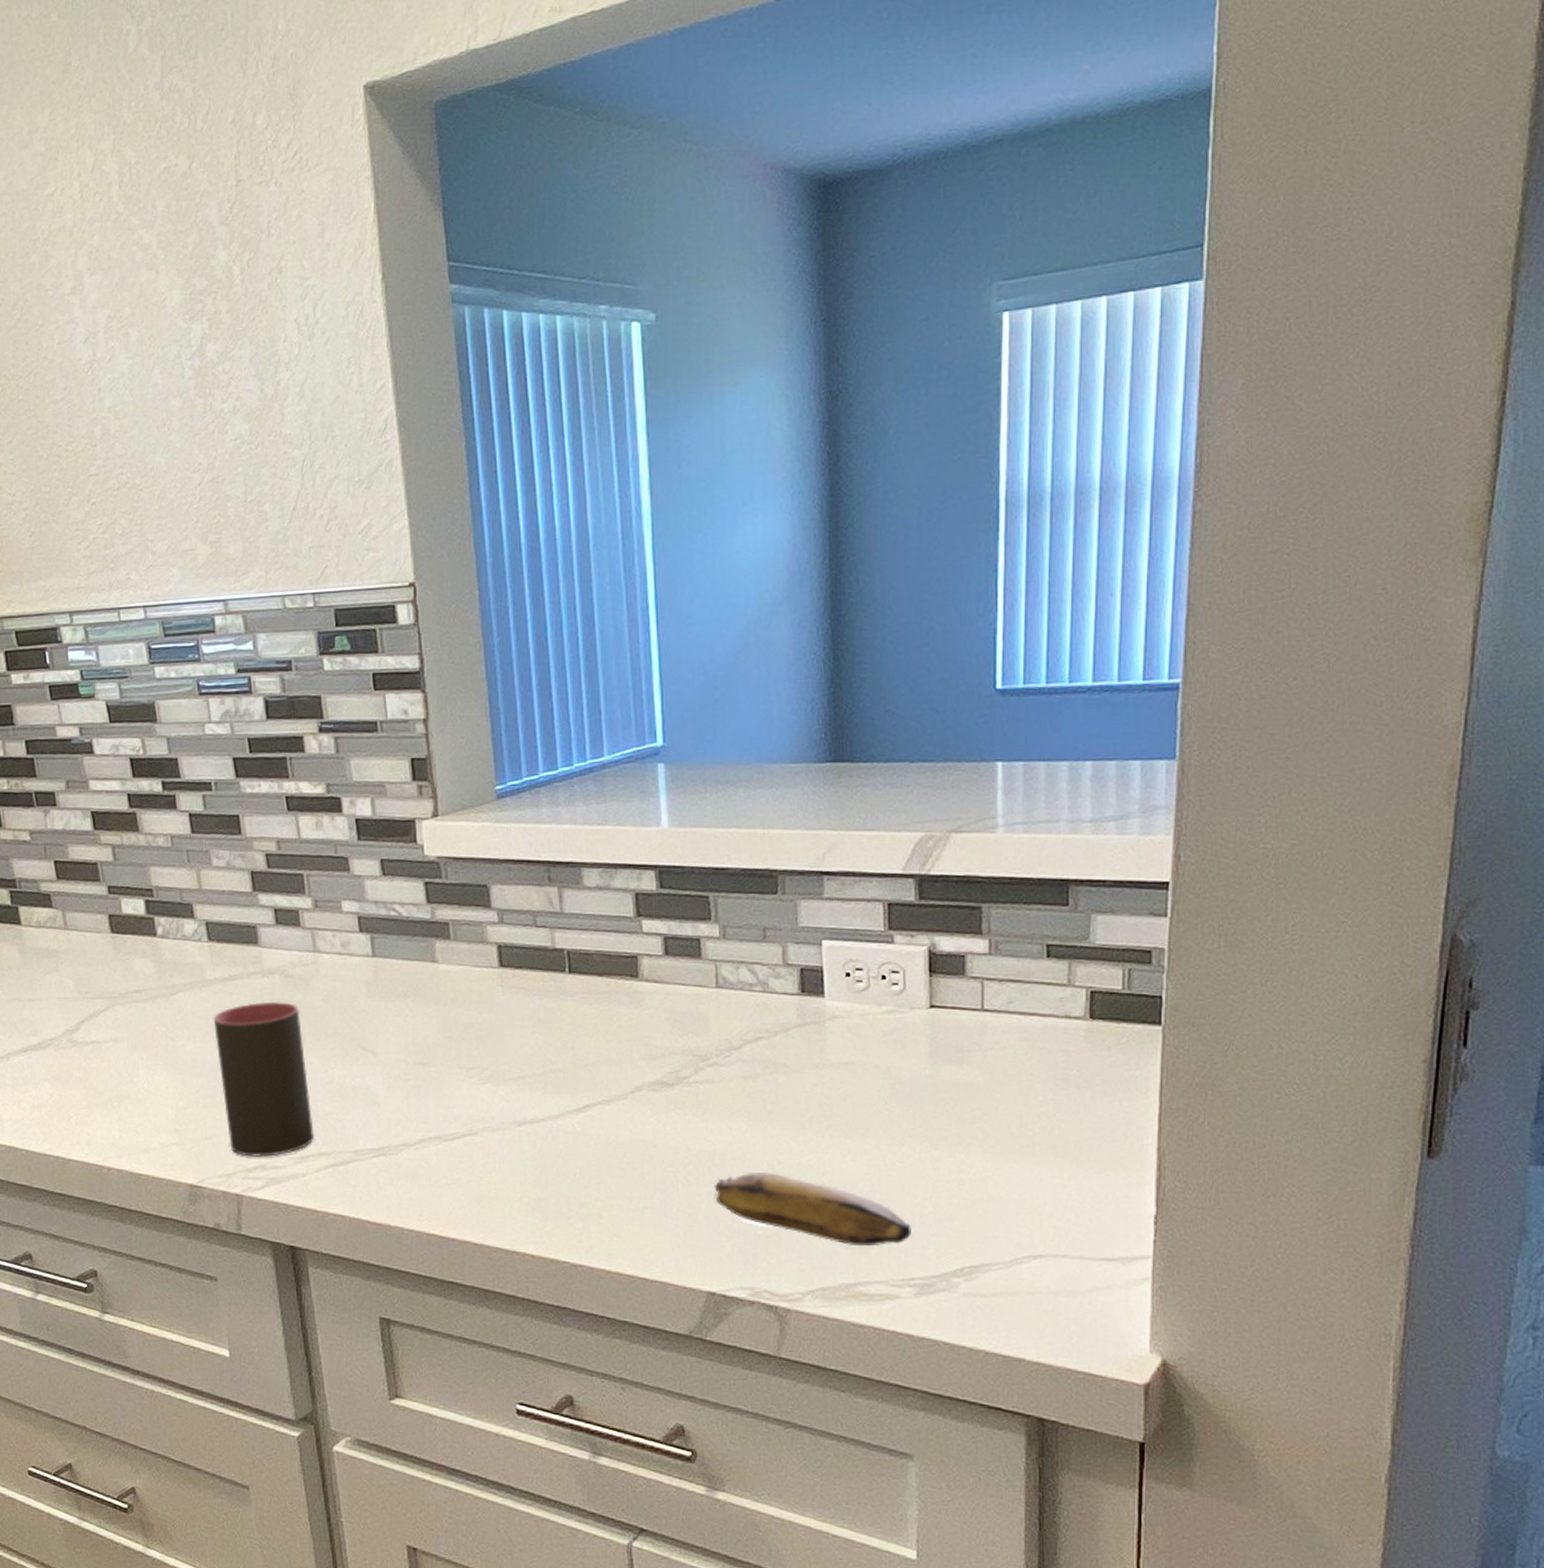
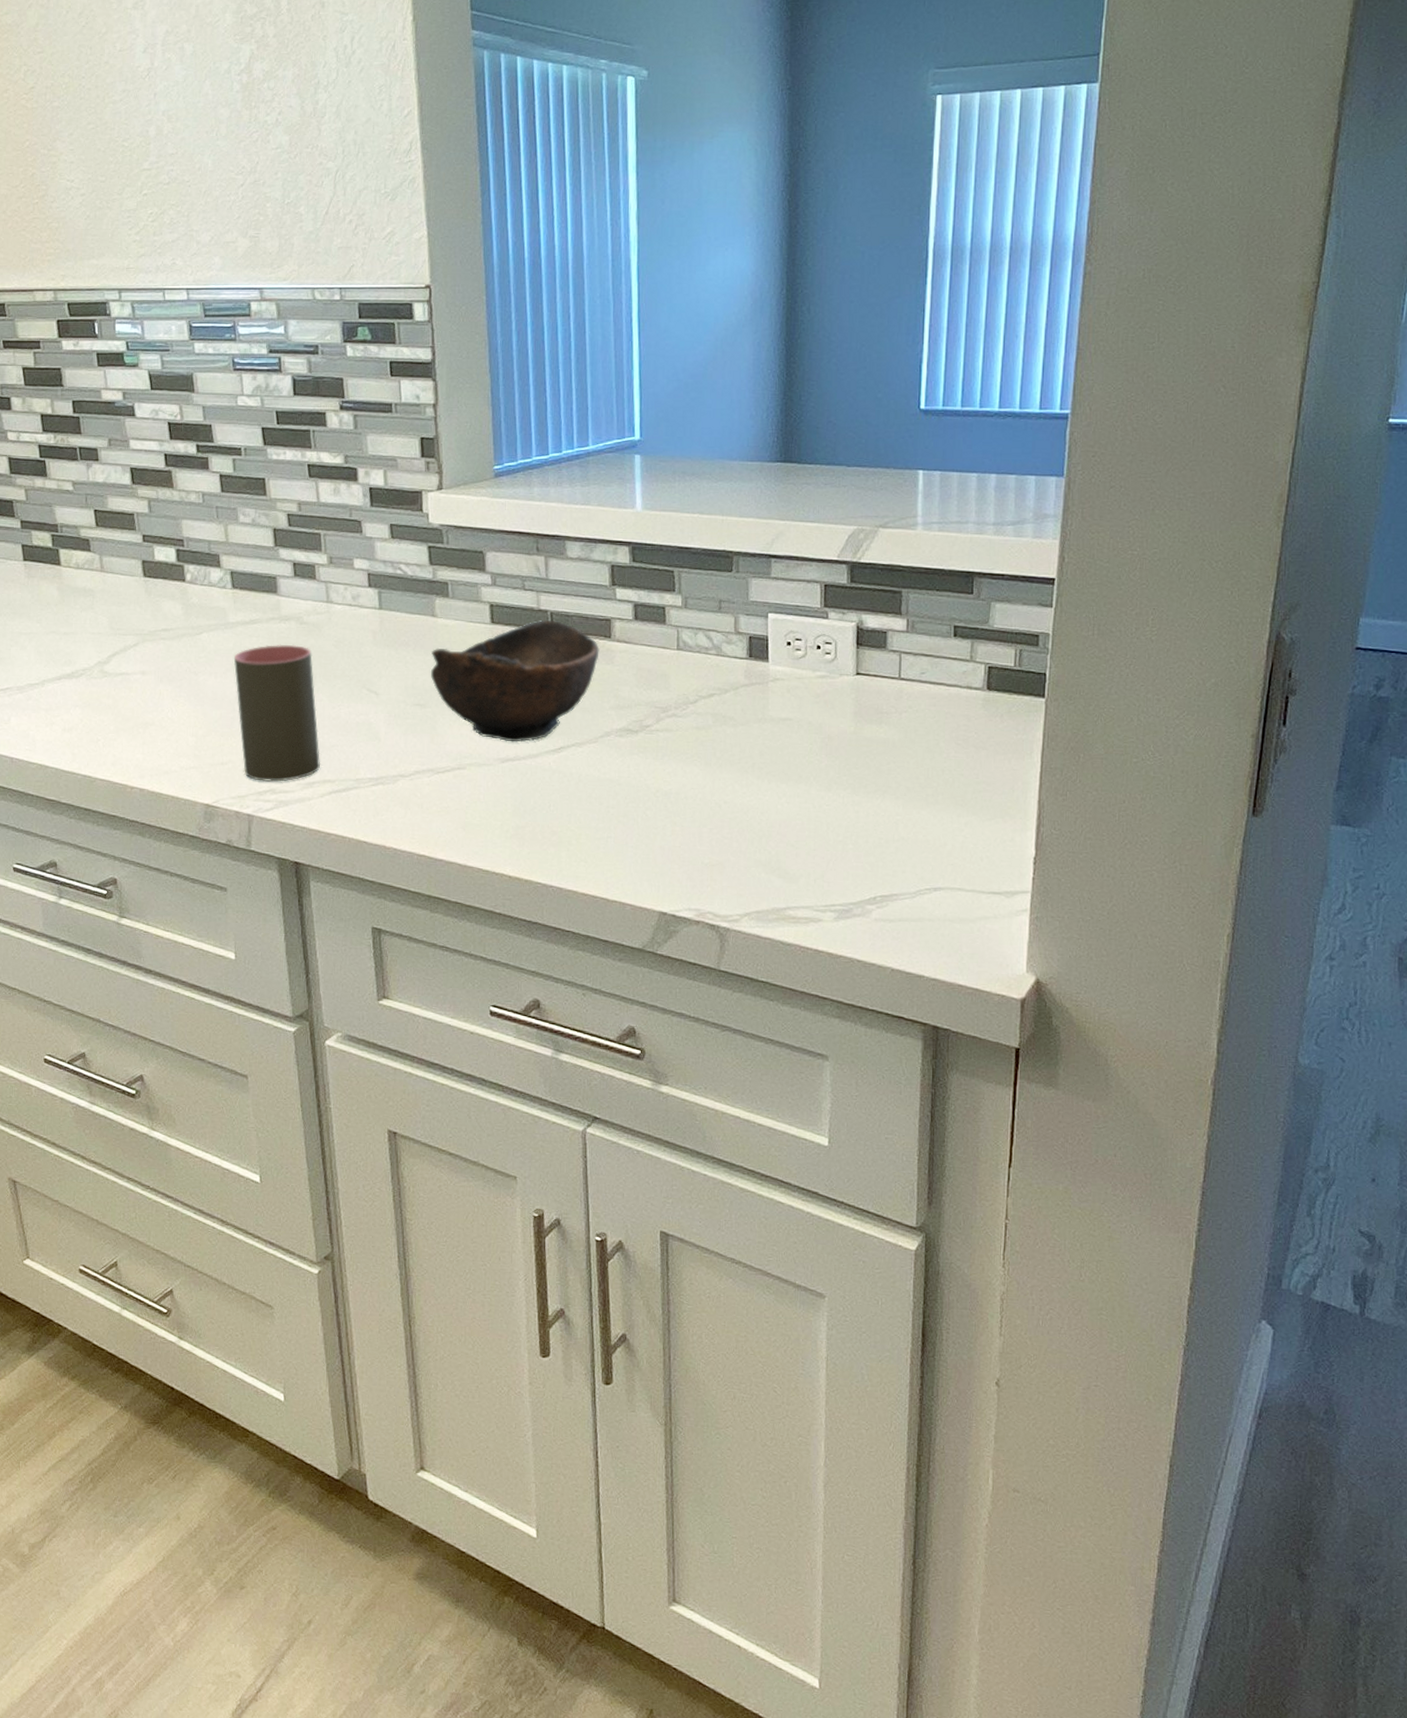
bowl: none [434,959,626,1102] -> present [431,619,600,742]
banana: present [713,1172,912,1247] -> none [668,810,834,877]

